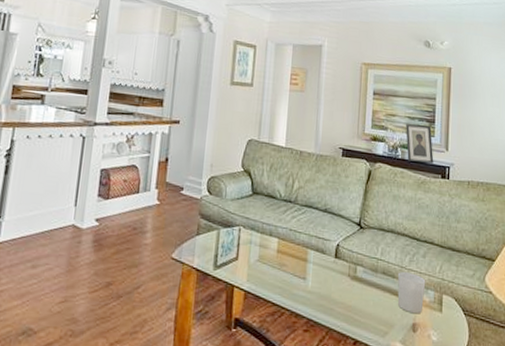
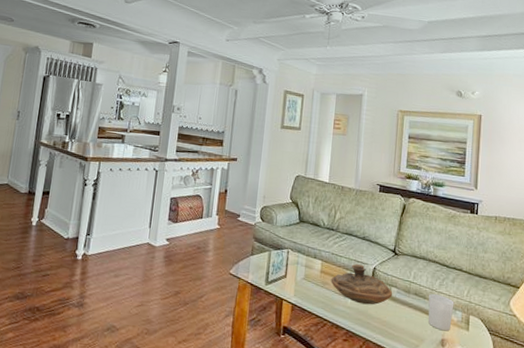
decorative bowl: none [289,240,359,288] -> present [331,263,393,305]
picture frame: present [406,124,434,164] -> none [438,165,464,200]

